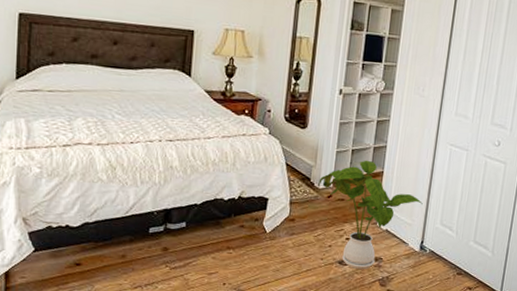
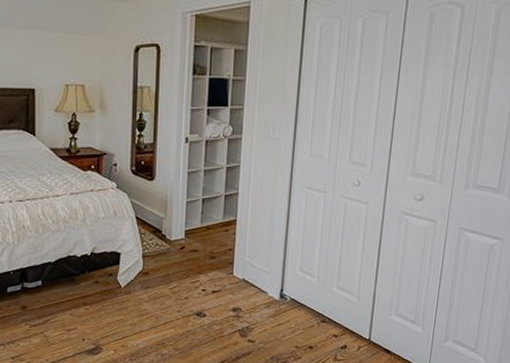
house plant: present [318,160,423,269] -> none [170,208,280,320]

